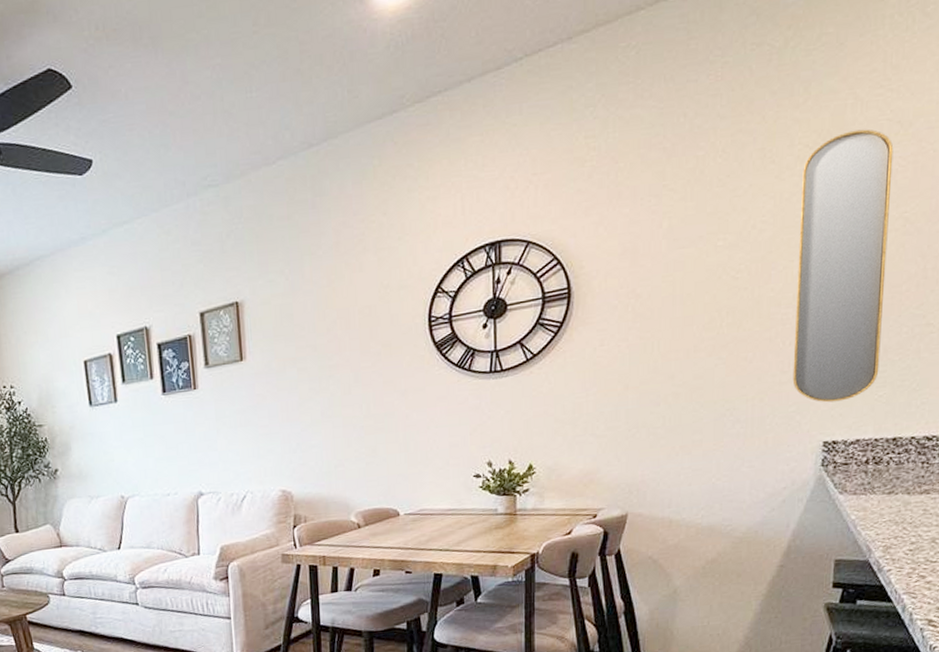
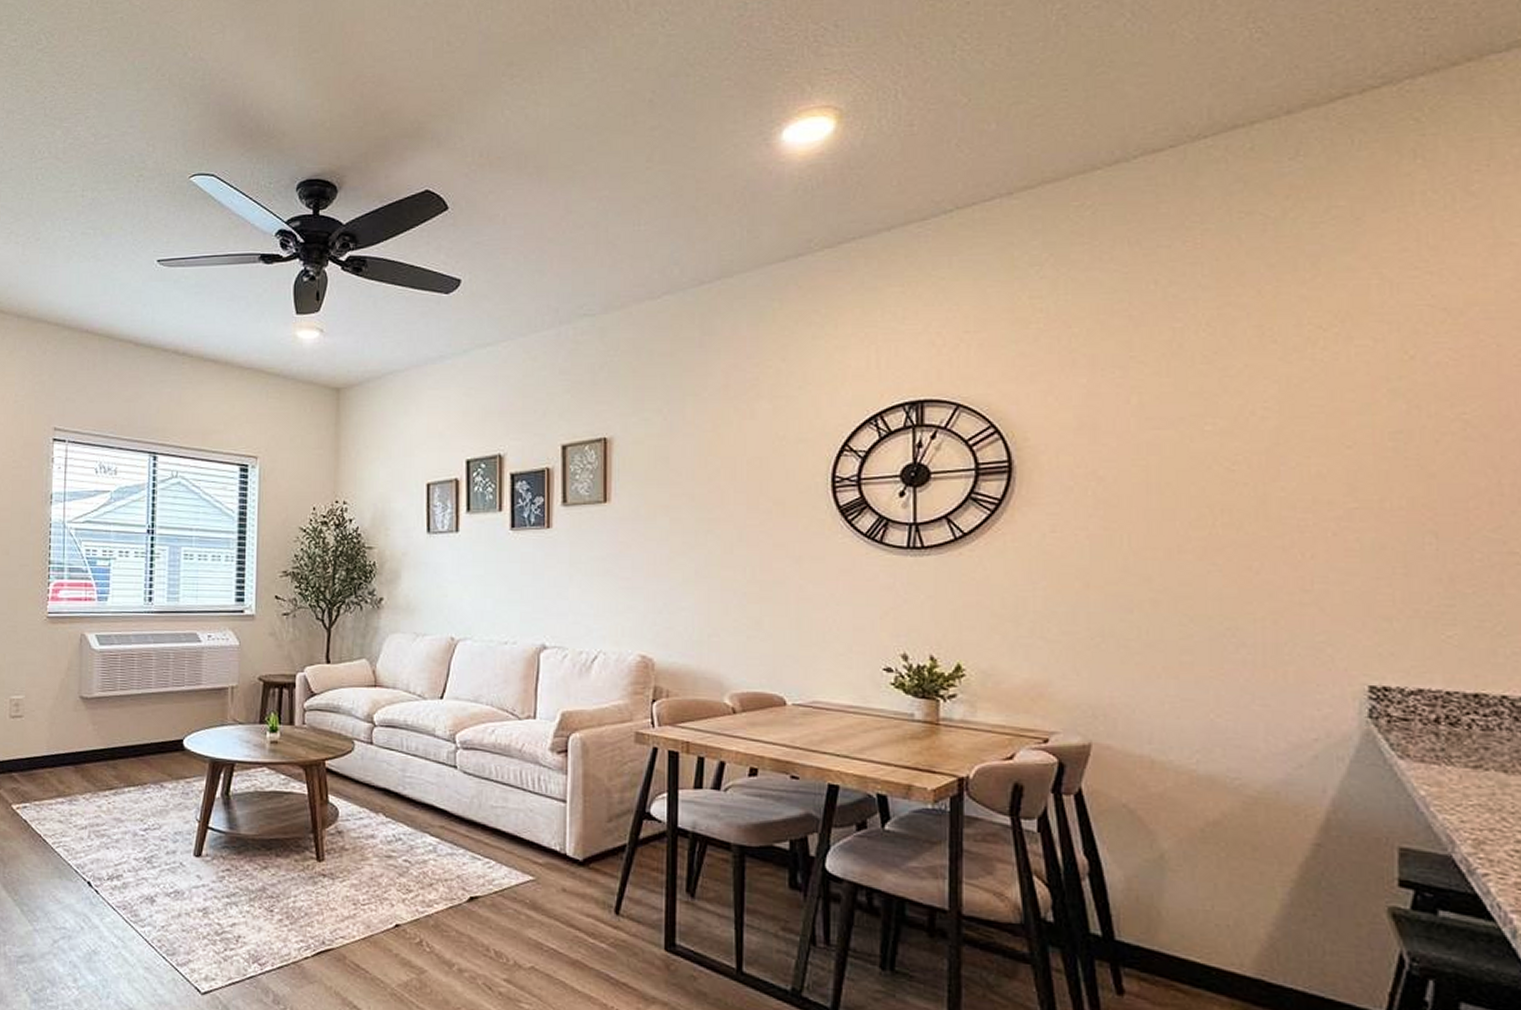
home mirror: present [792,129,894,403] -> none [1315,314,1444,637]

